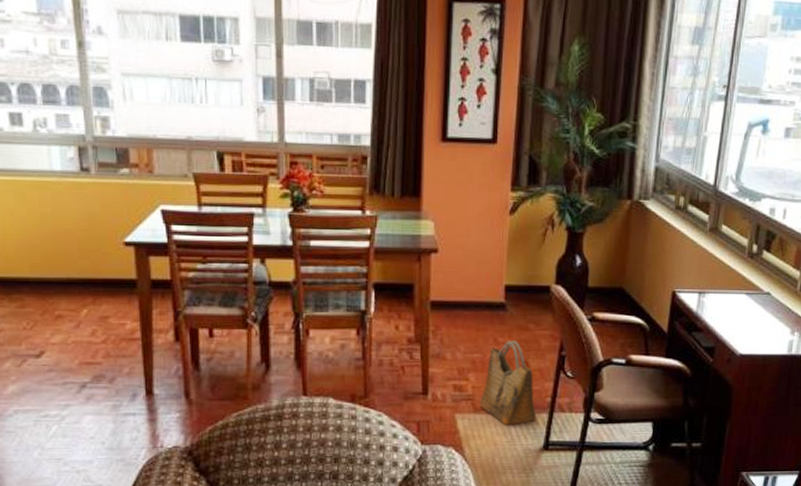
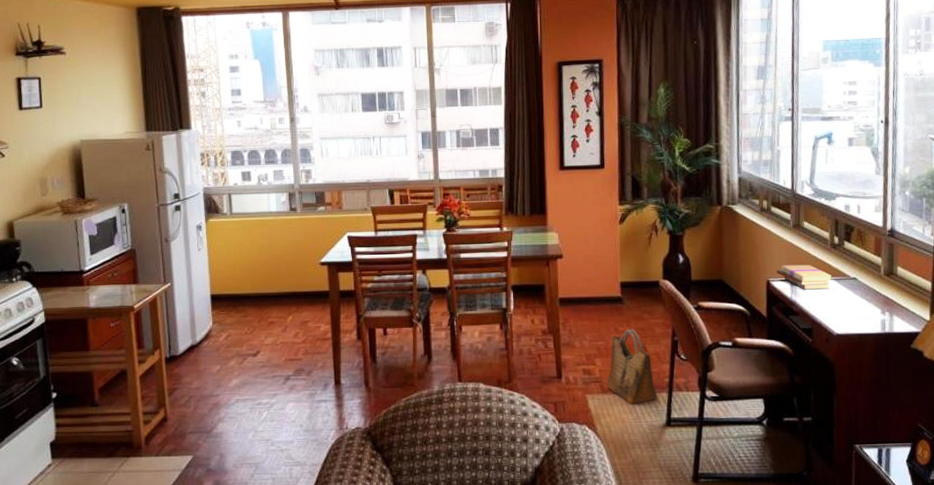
books: none [684,274,744,304] -> present [776,264,832,290]

